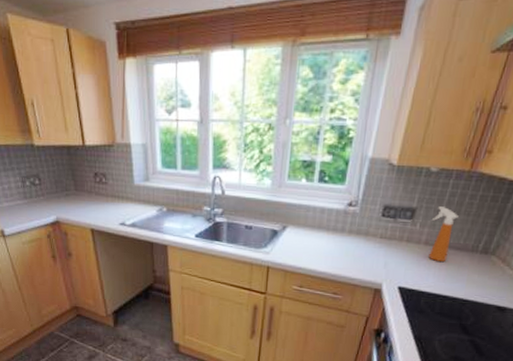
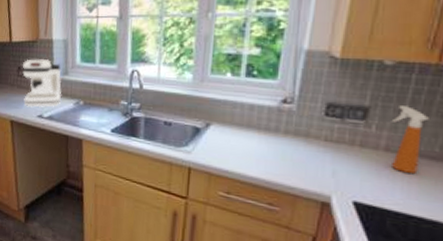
coffee maker: none [99,164,144,216] -> present [22,59,62,108]

